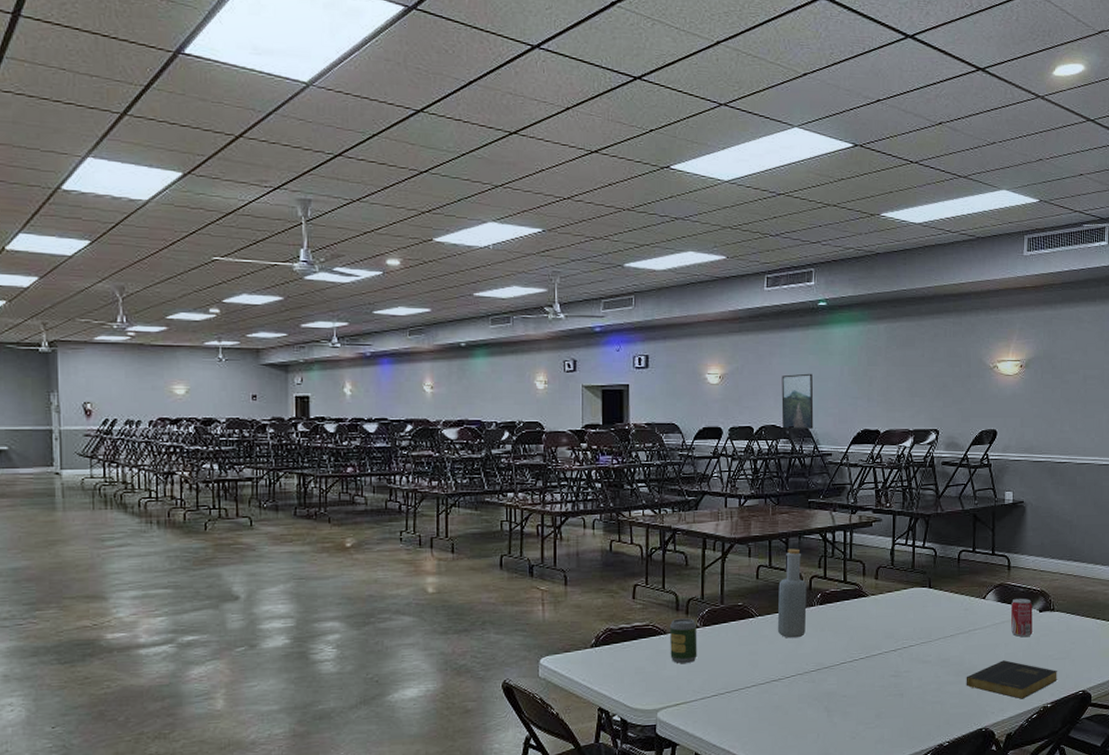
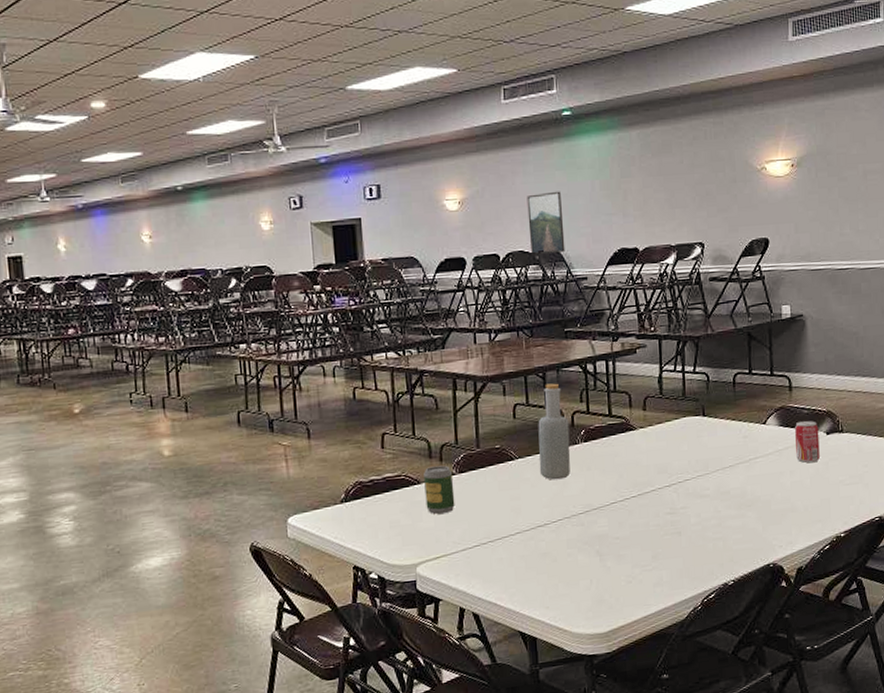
book: present [966,660,1057,699] -> none [749,489,850,530]

